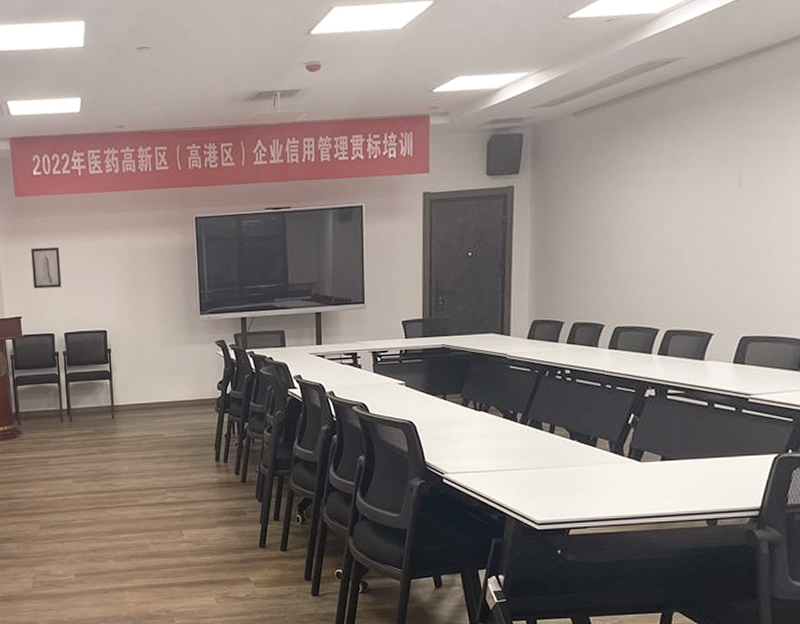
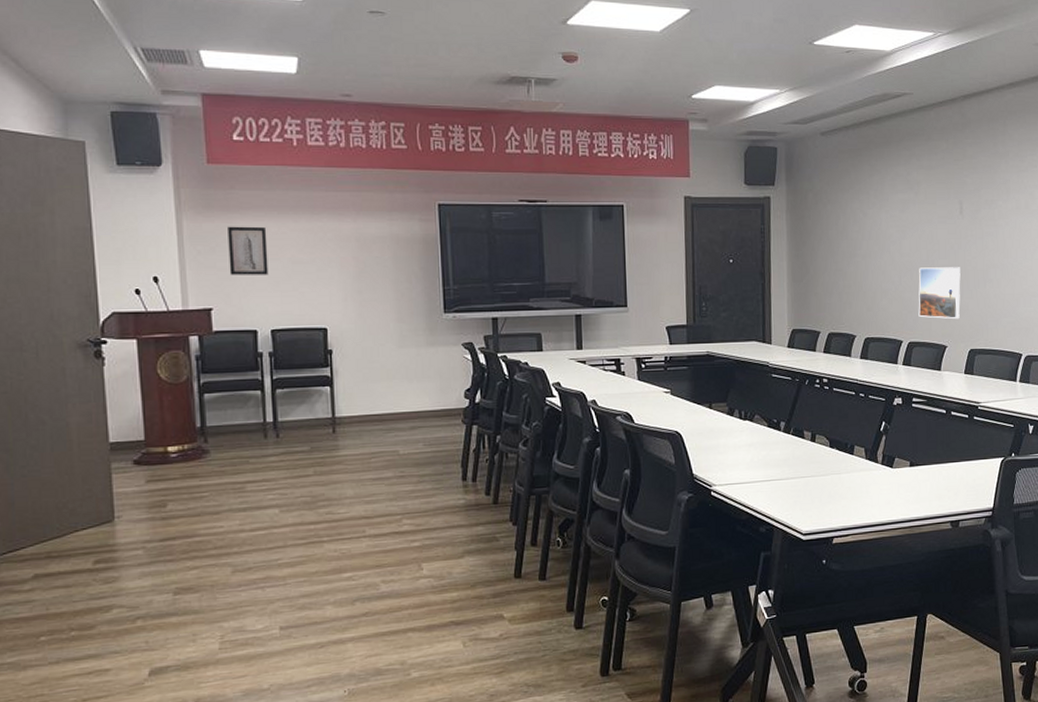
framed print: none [680,247,735,305] -> present [918,267,961,320]

